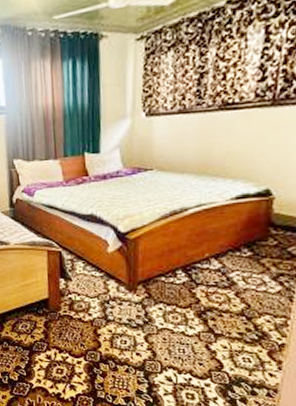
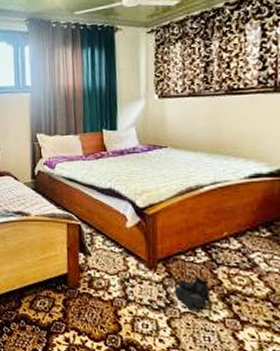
boots: none [152,296,187,327] -> present [173,276,210,310]

